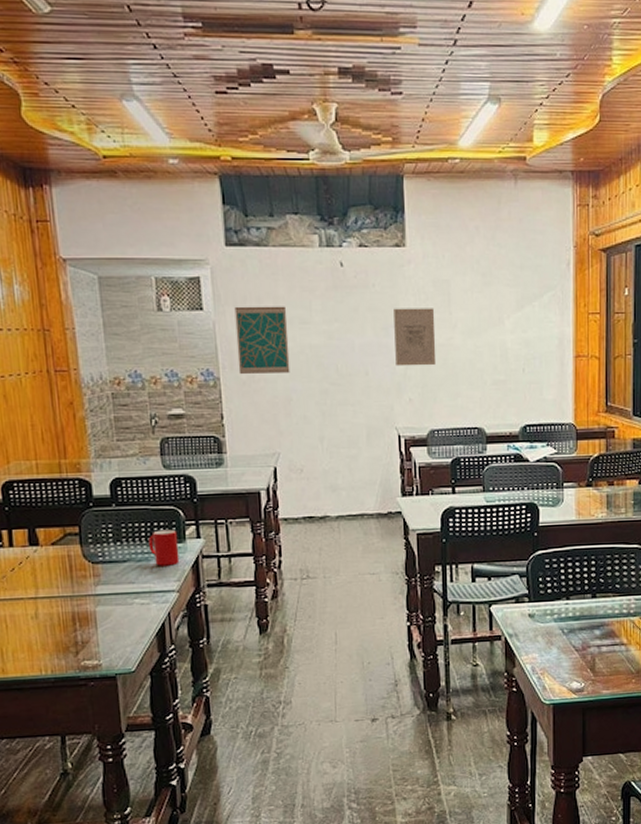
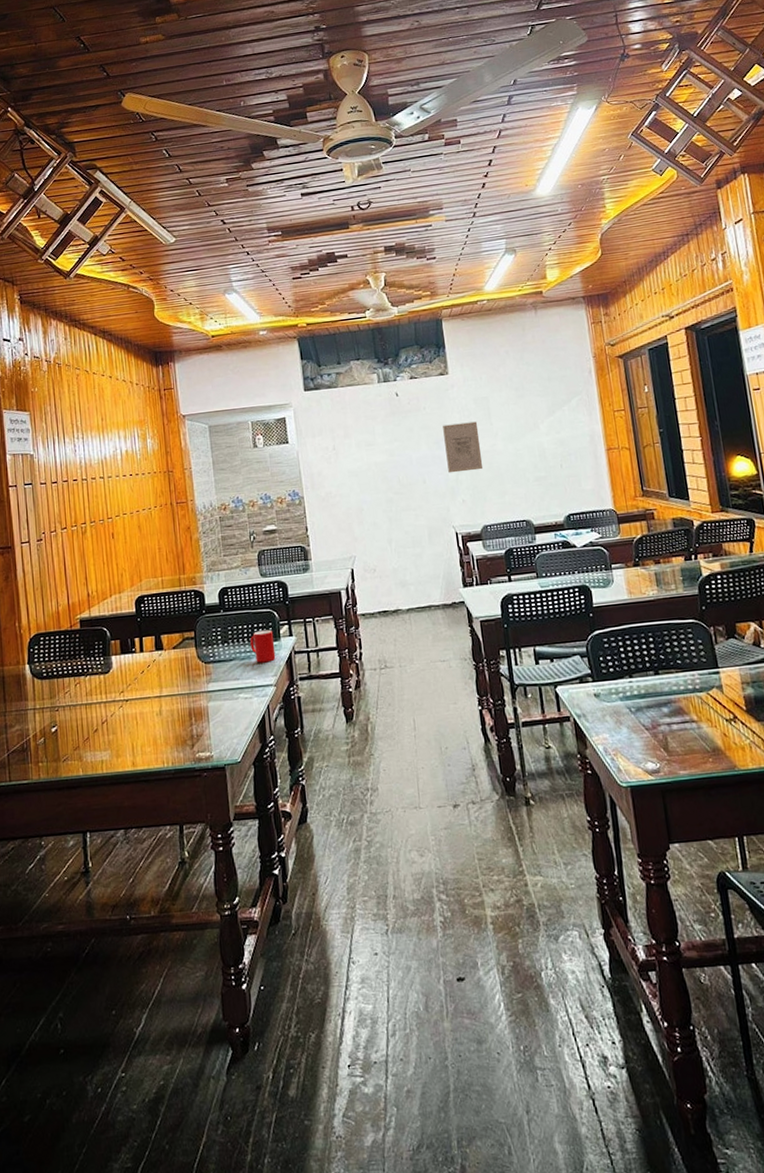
wall art: present [234,306,290,374] -> none [313,433,361,492]

